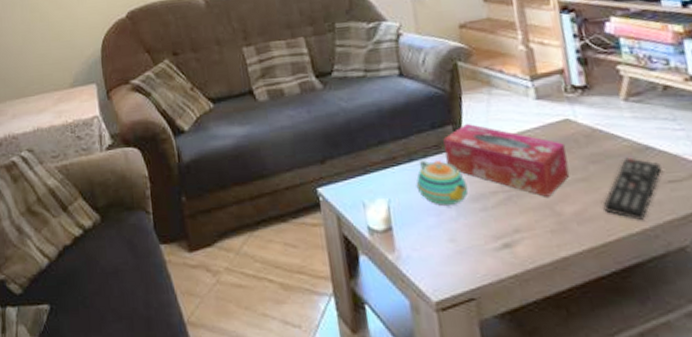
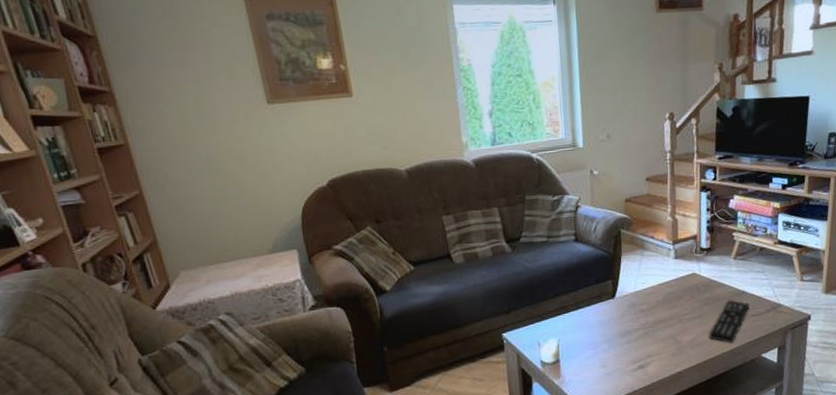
teapot: present [416,160,469,206] -> none [580,307,619,341]
tissue box: present [443,123,570,197] -> none [604,278,690,331]

